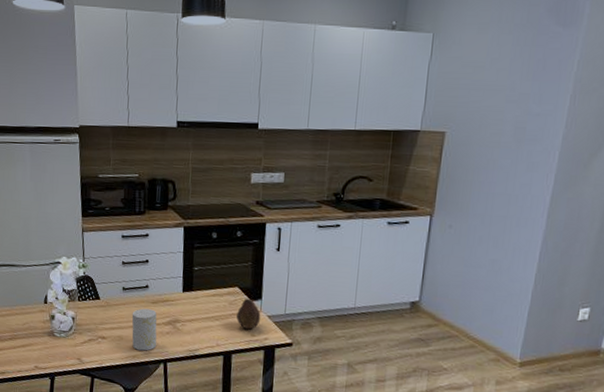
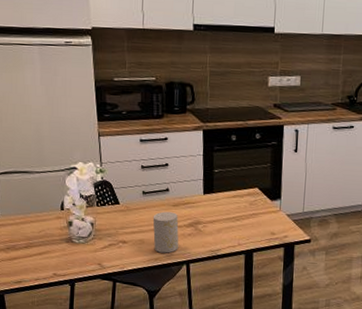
fruit: present [236,298,261,330] -> none [257,198,281,229]

